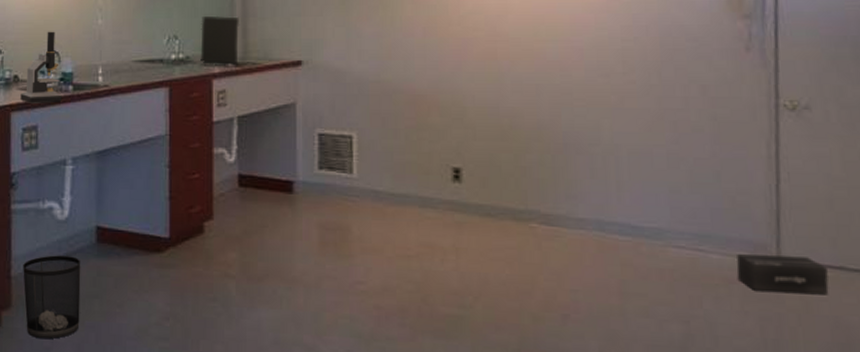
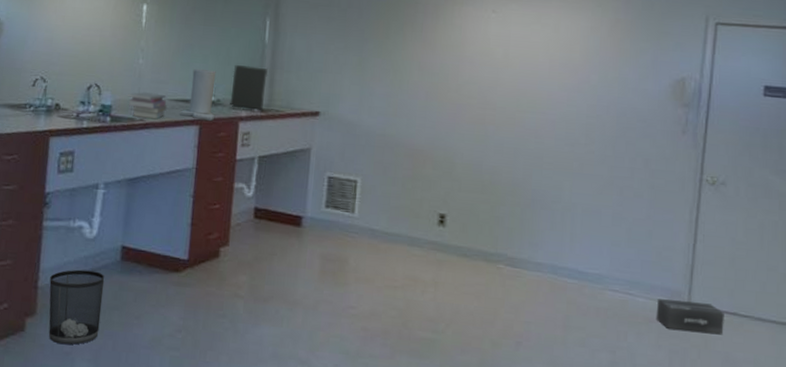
microscope: present [20,31,62,105] -> none [60,65,100,132]
books: none [89,55,132,84] -> present [128,92,167,120]
paper towel: none [146,25,186,81] -> present [179,69,216,121]

